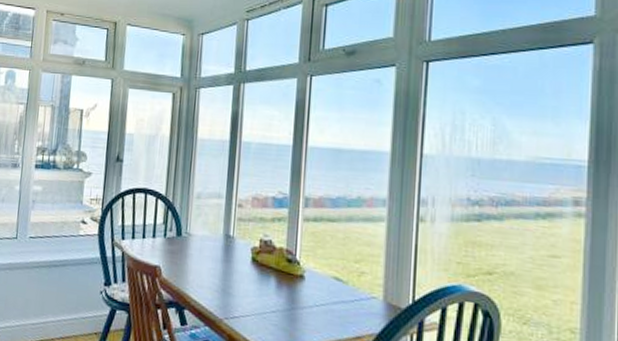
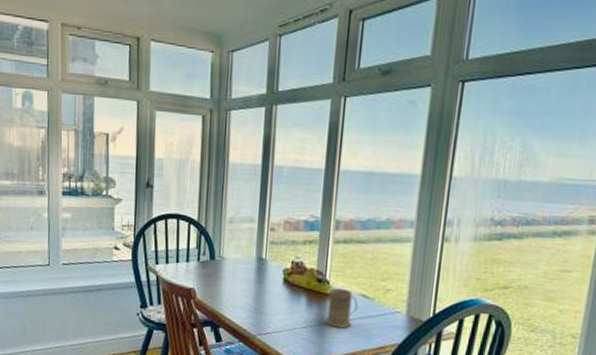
mug: none [296,269,331,315] -> present [325,288,359,329]

